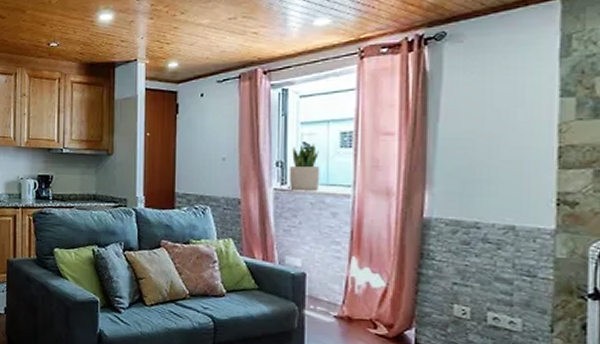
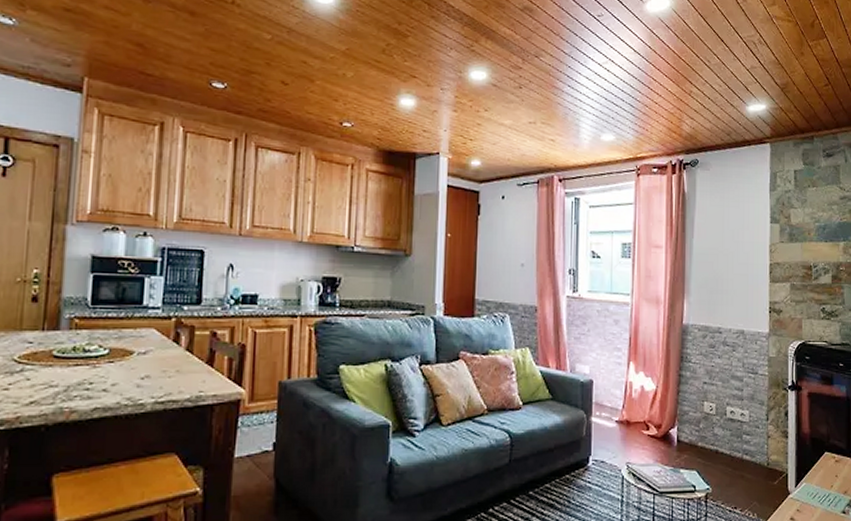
planter: present [288,143,320,192] -> none [579,252,605,300]

